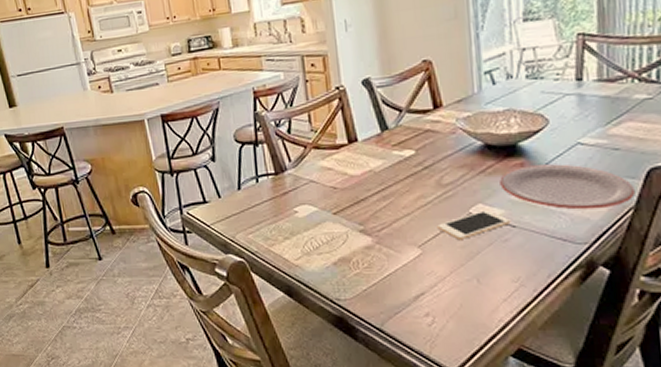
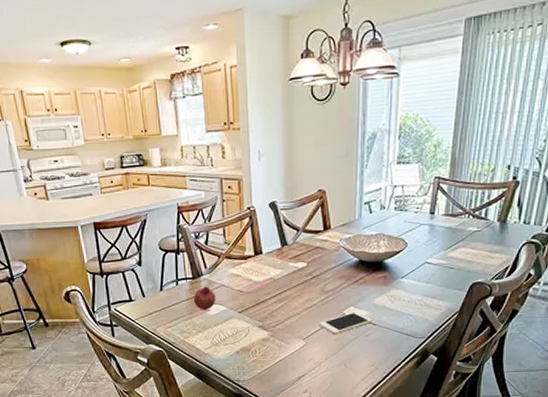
fruit: none [277,182,305,212] -> present [193,286,216,310]
plate: present [499,164,635,210] -> none [368,278,460,313]

